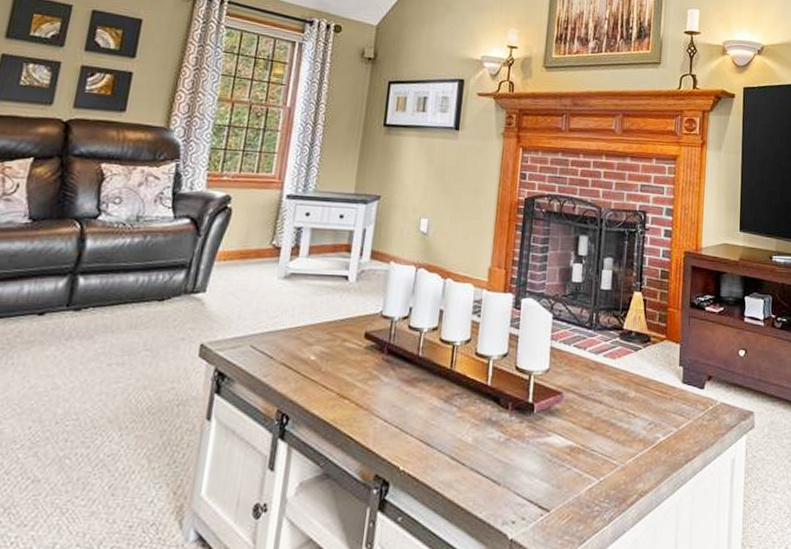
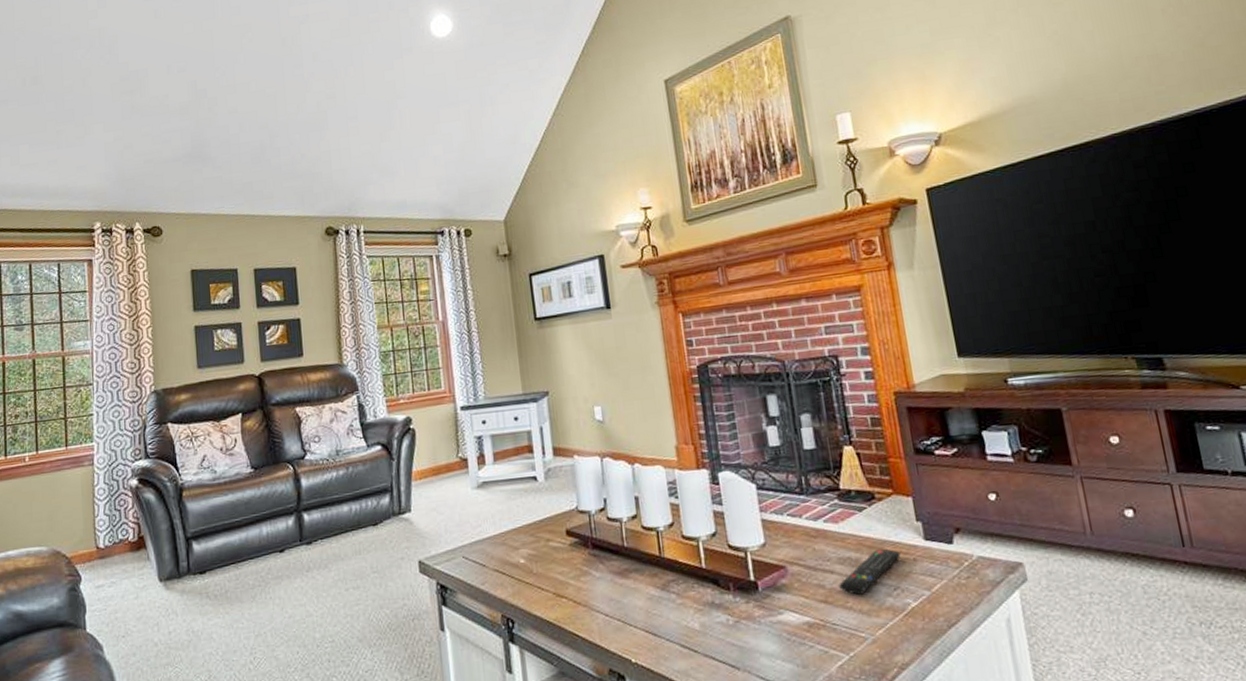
remote control: none [604,386,661,425] -> present [839,548,901,595]

